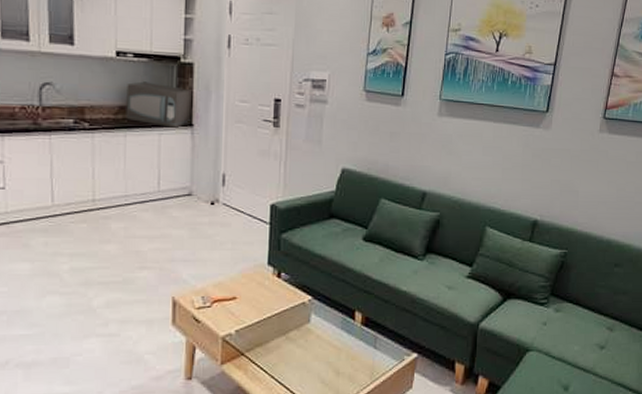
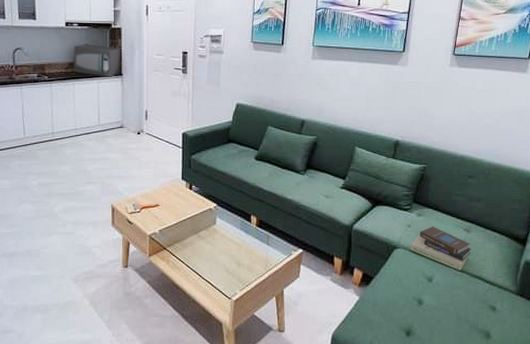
books: none [544,324,614,377] -> present [410,226,472,271]

